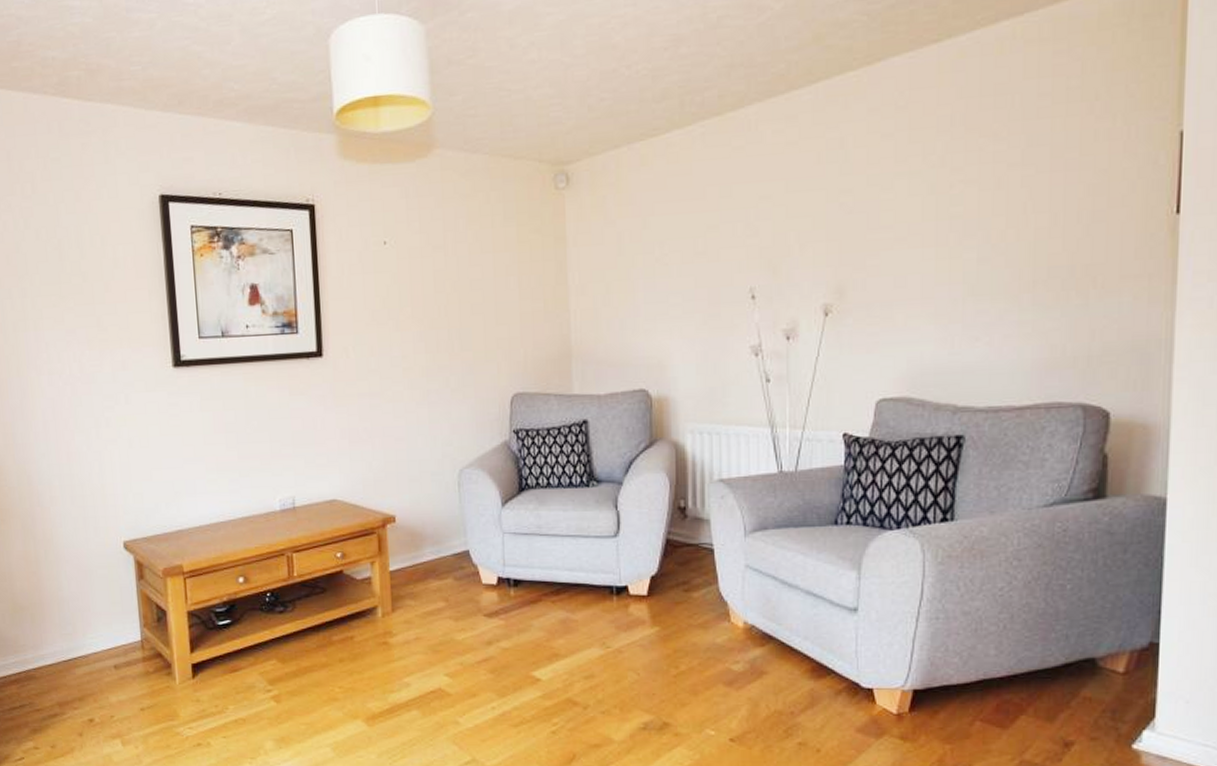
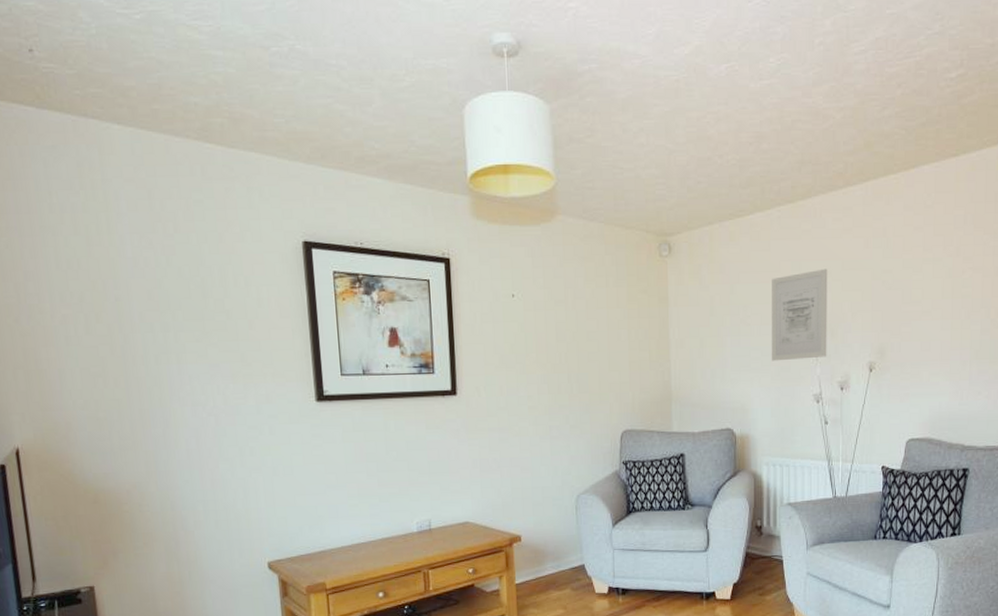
wall art: none [695,192,768,308] -> present [771,268,828,361]

